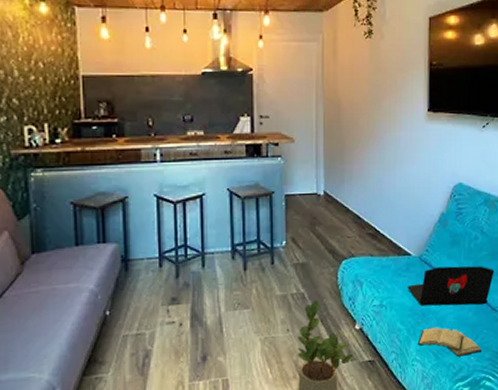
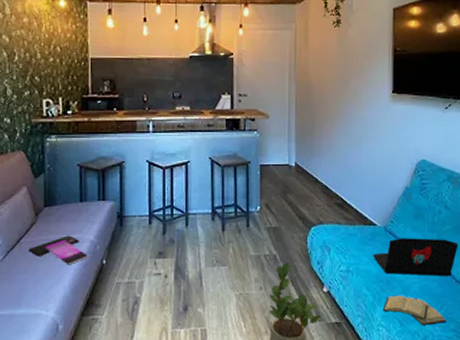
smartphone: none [14,285,89,320] -> present [28,235,89,265]

